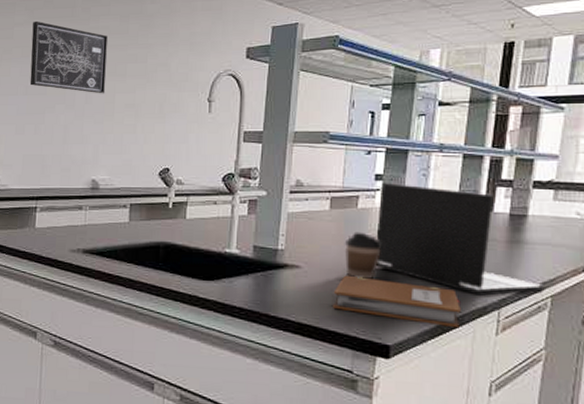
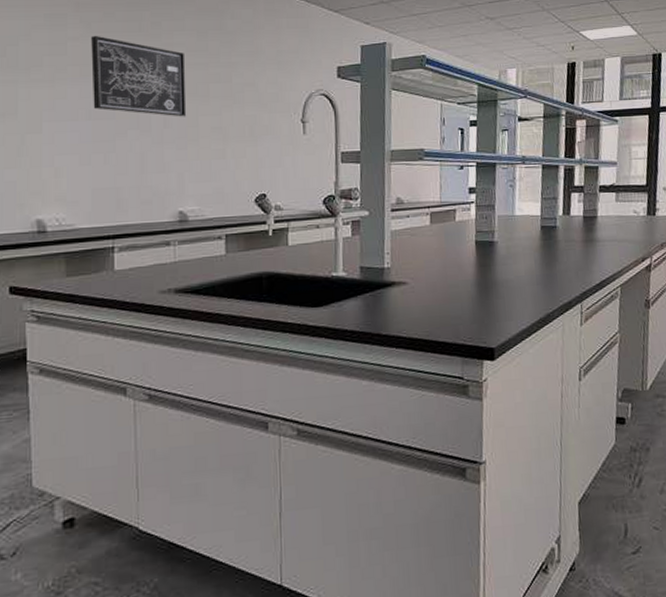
notebook: present [333,275,461,329] -> none [439,286,551,324]
coffee cup: present [344,231,382,279] -> none [446,243,480,288]
laptop: present [376,183,543,296] -> none [474,195,614,292]

